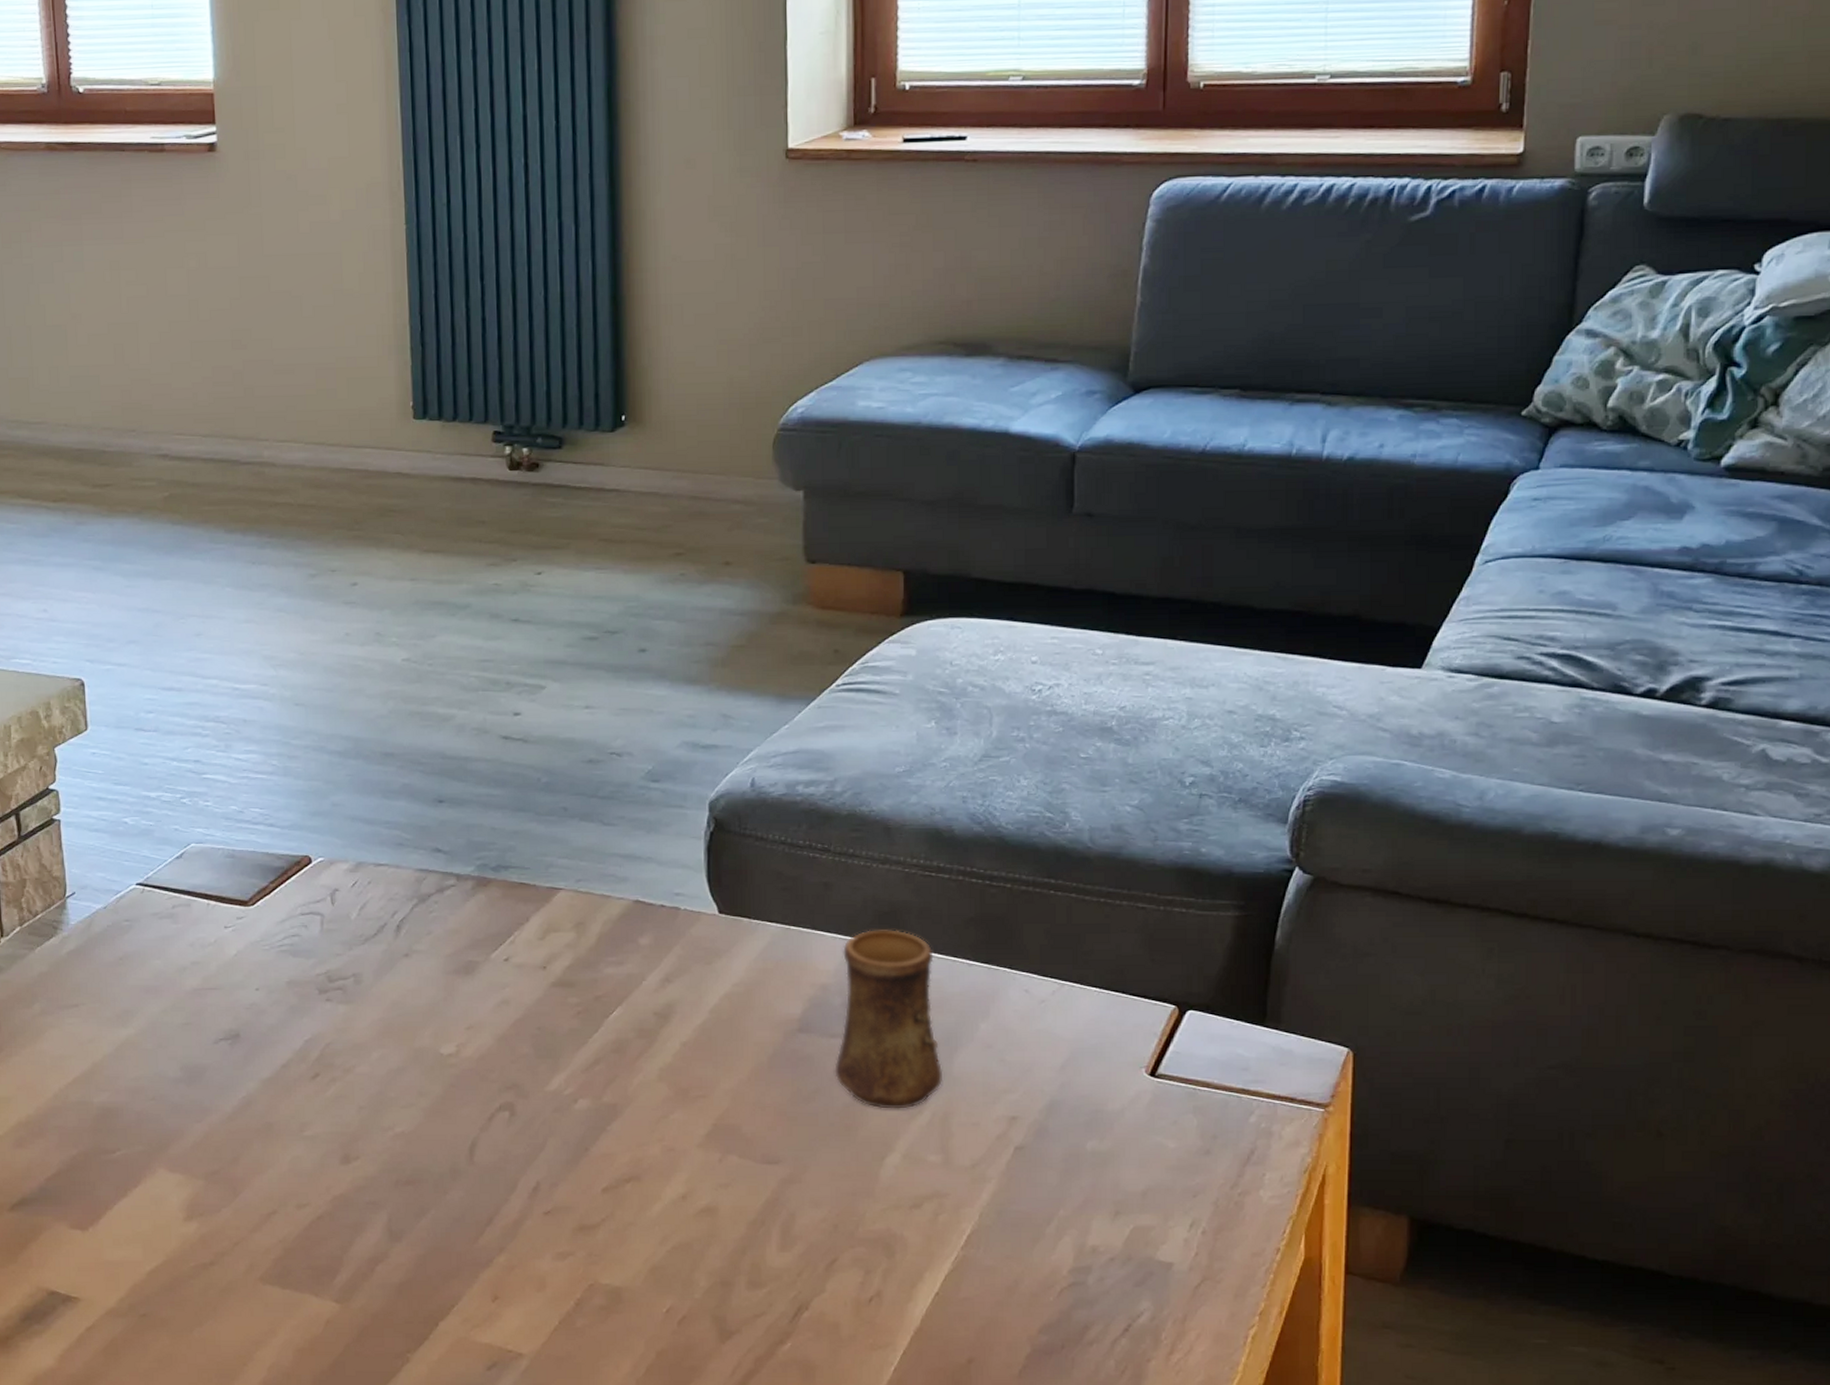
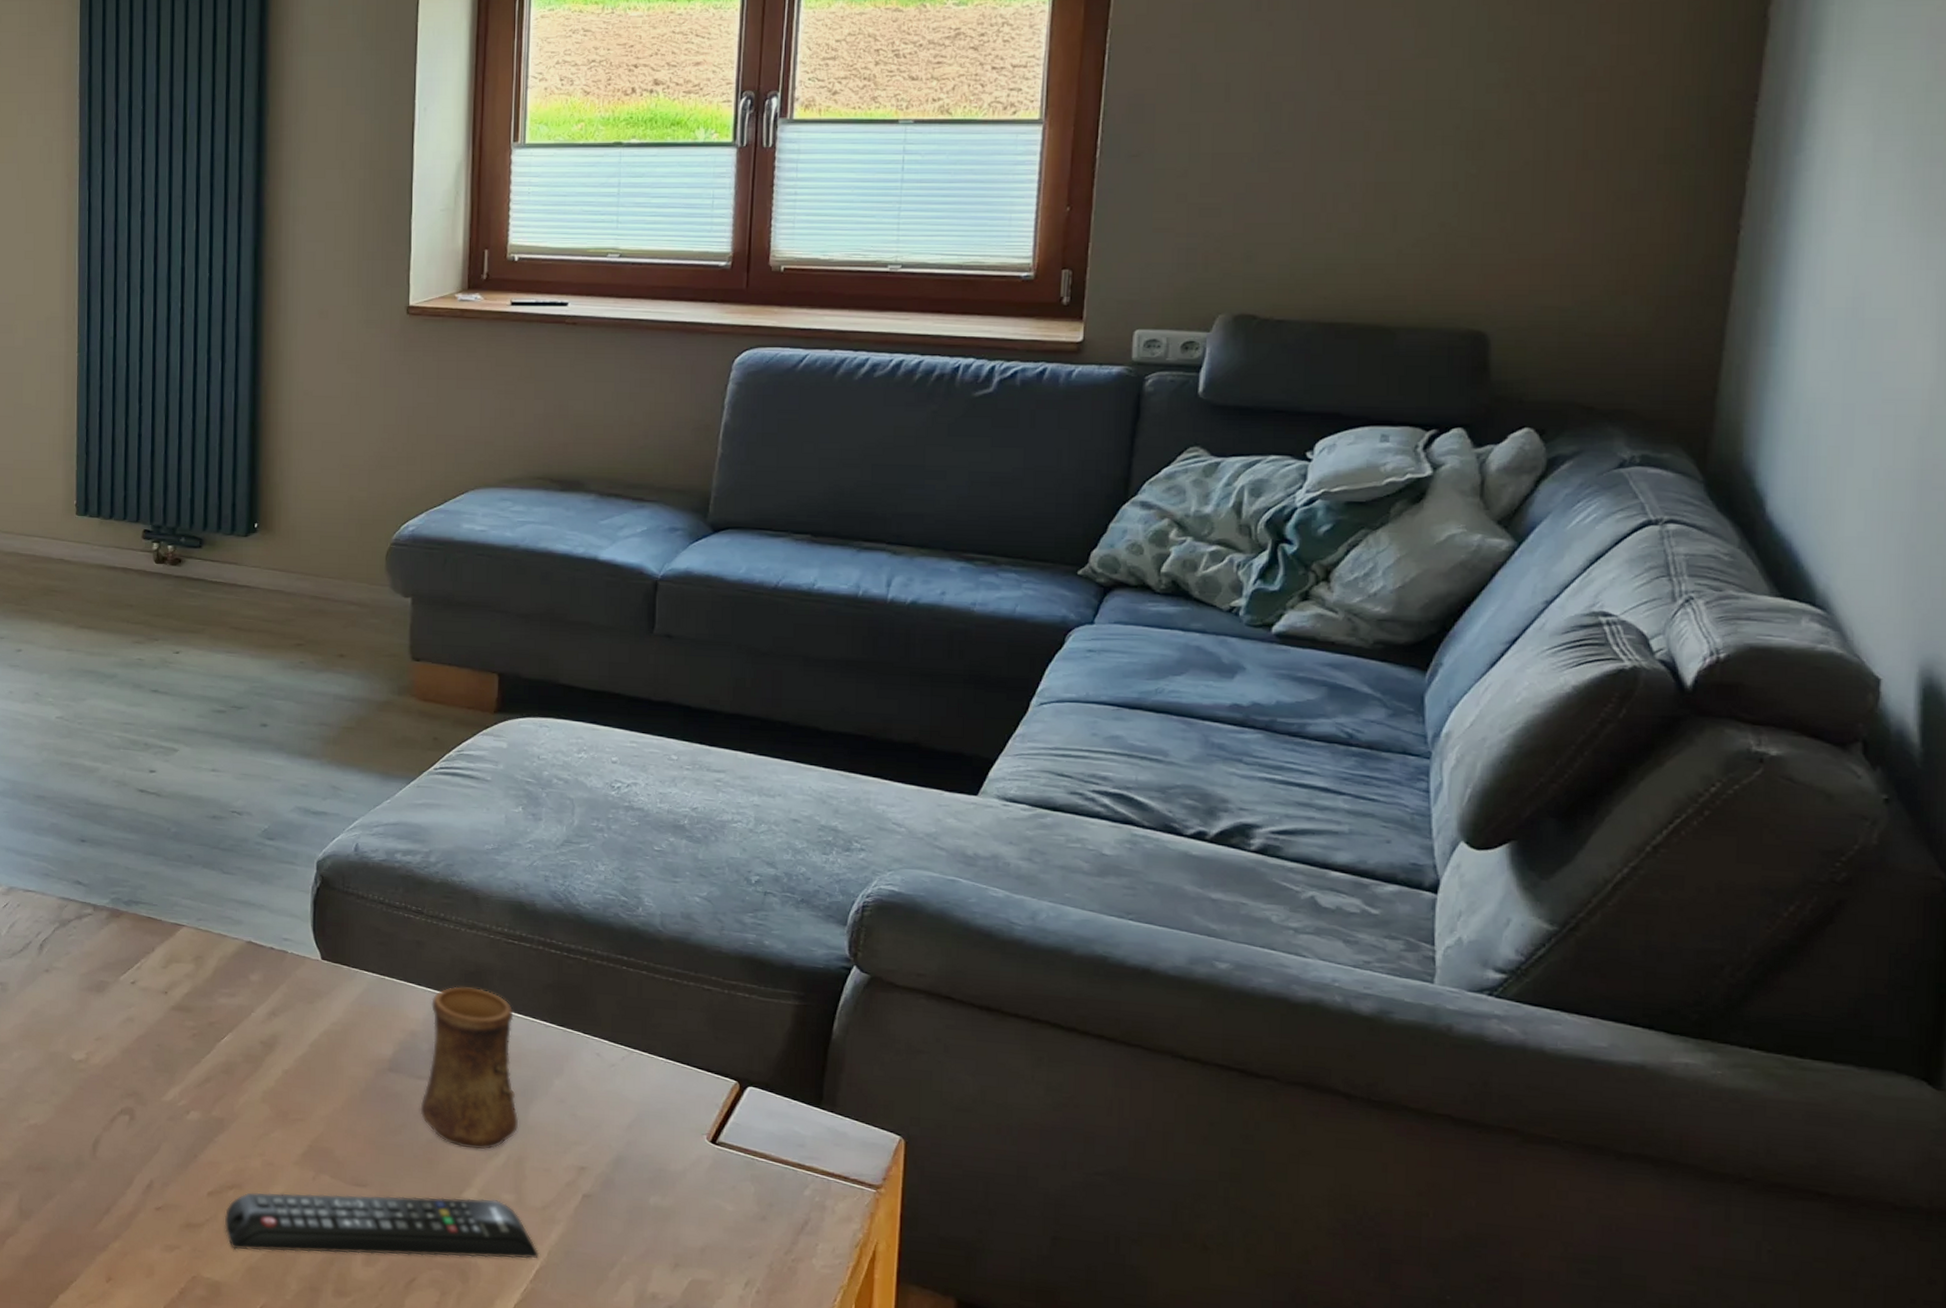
remote control: none [622,1163,971,1250] -> present [224,1192,540,1259]

